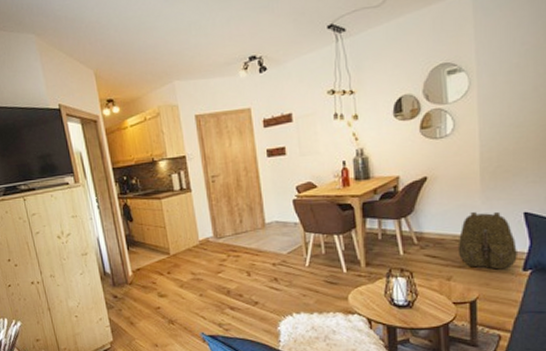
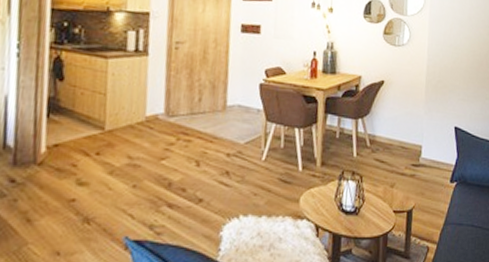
backpack: present [457,212,517,270] -> none [402,121,448,180]

